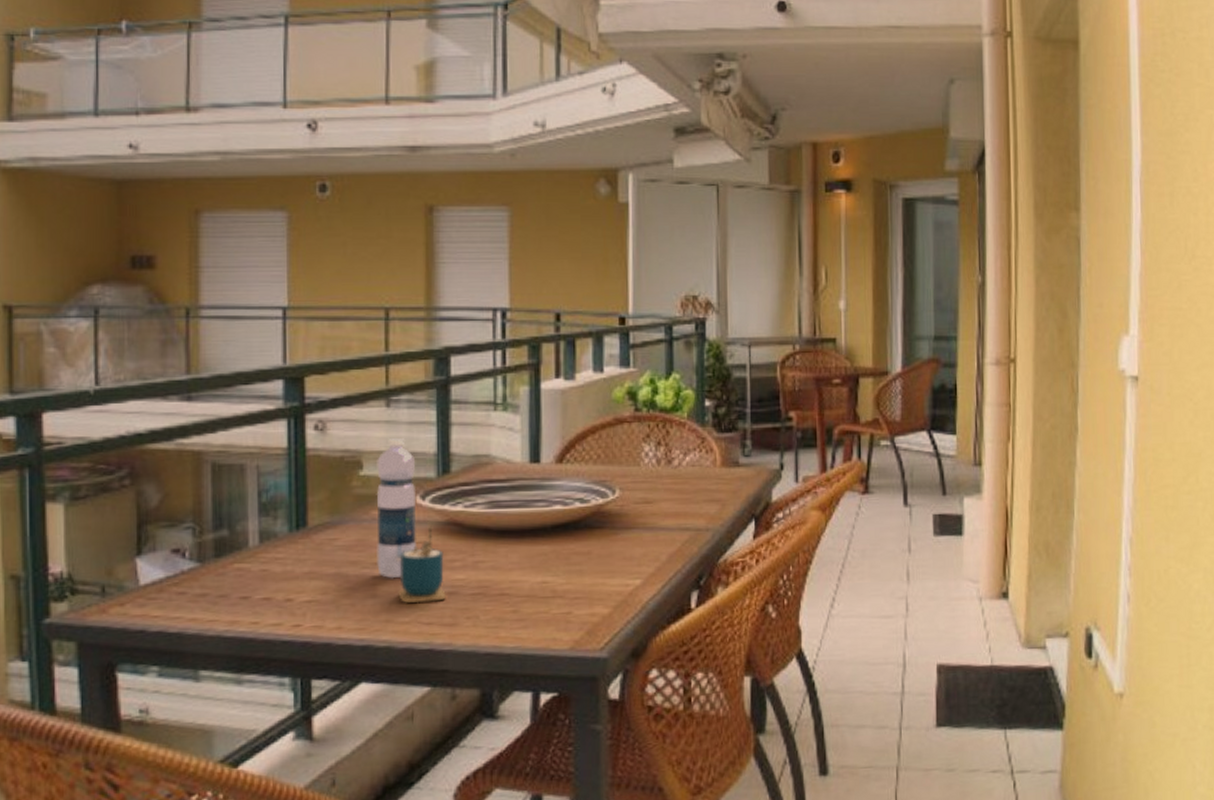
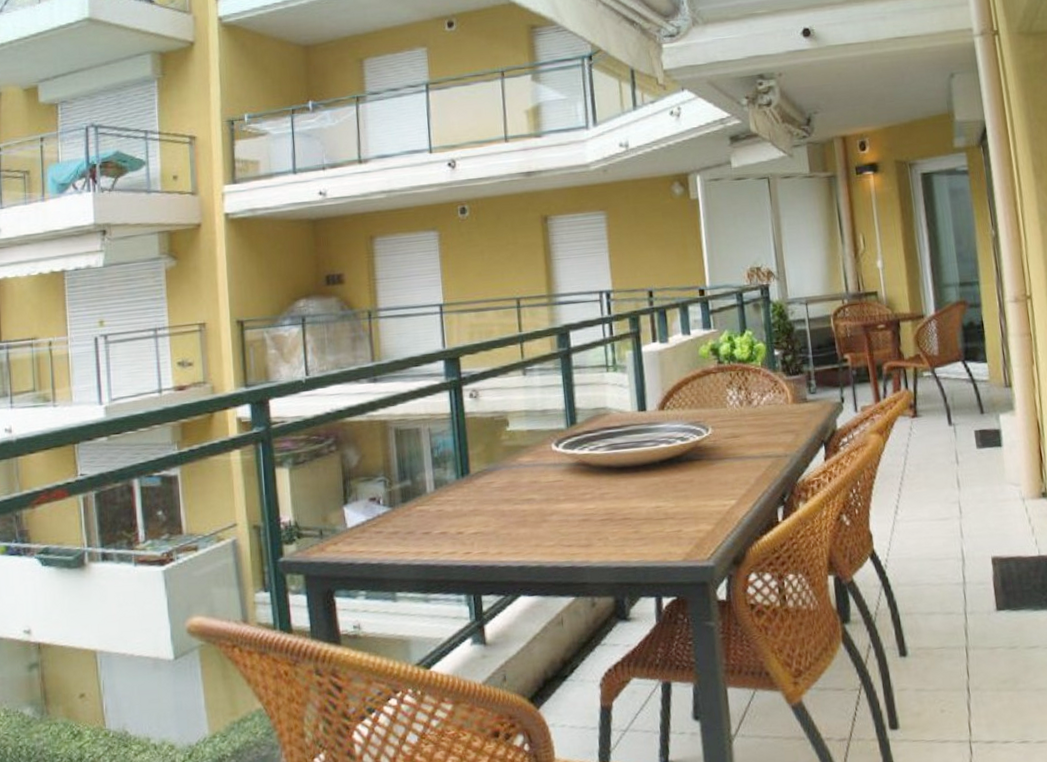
water bottle: present [377,438,417,579] -> none [519,399,555,512]
cup: present [398,525,446,604] -> none [543,466,581,531]

